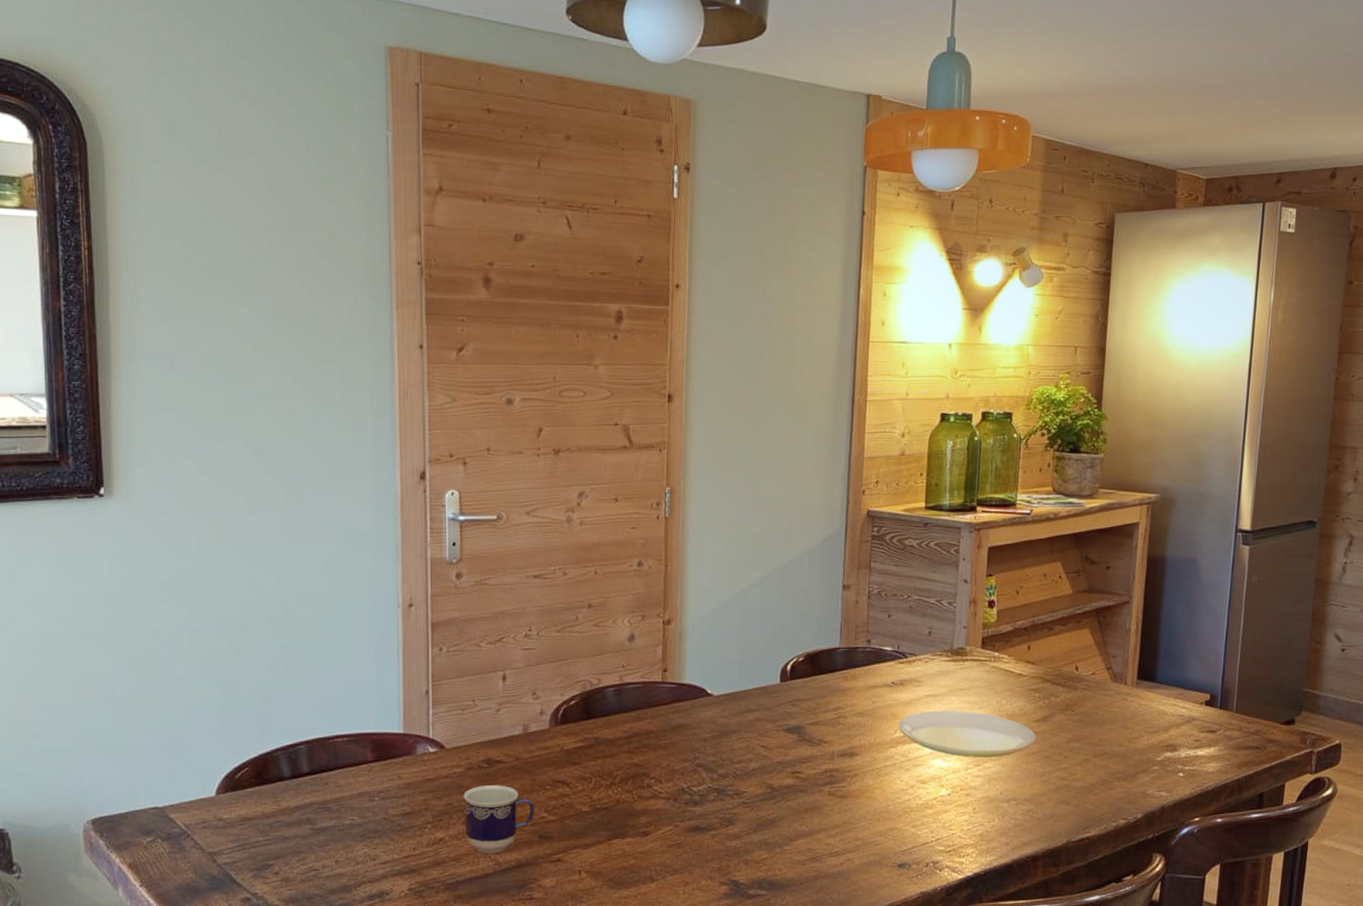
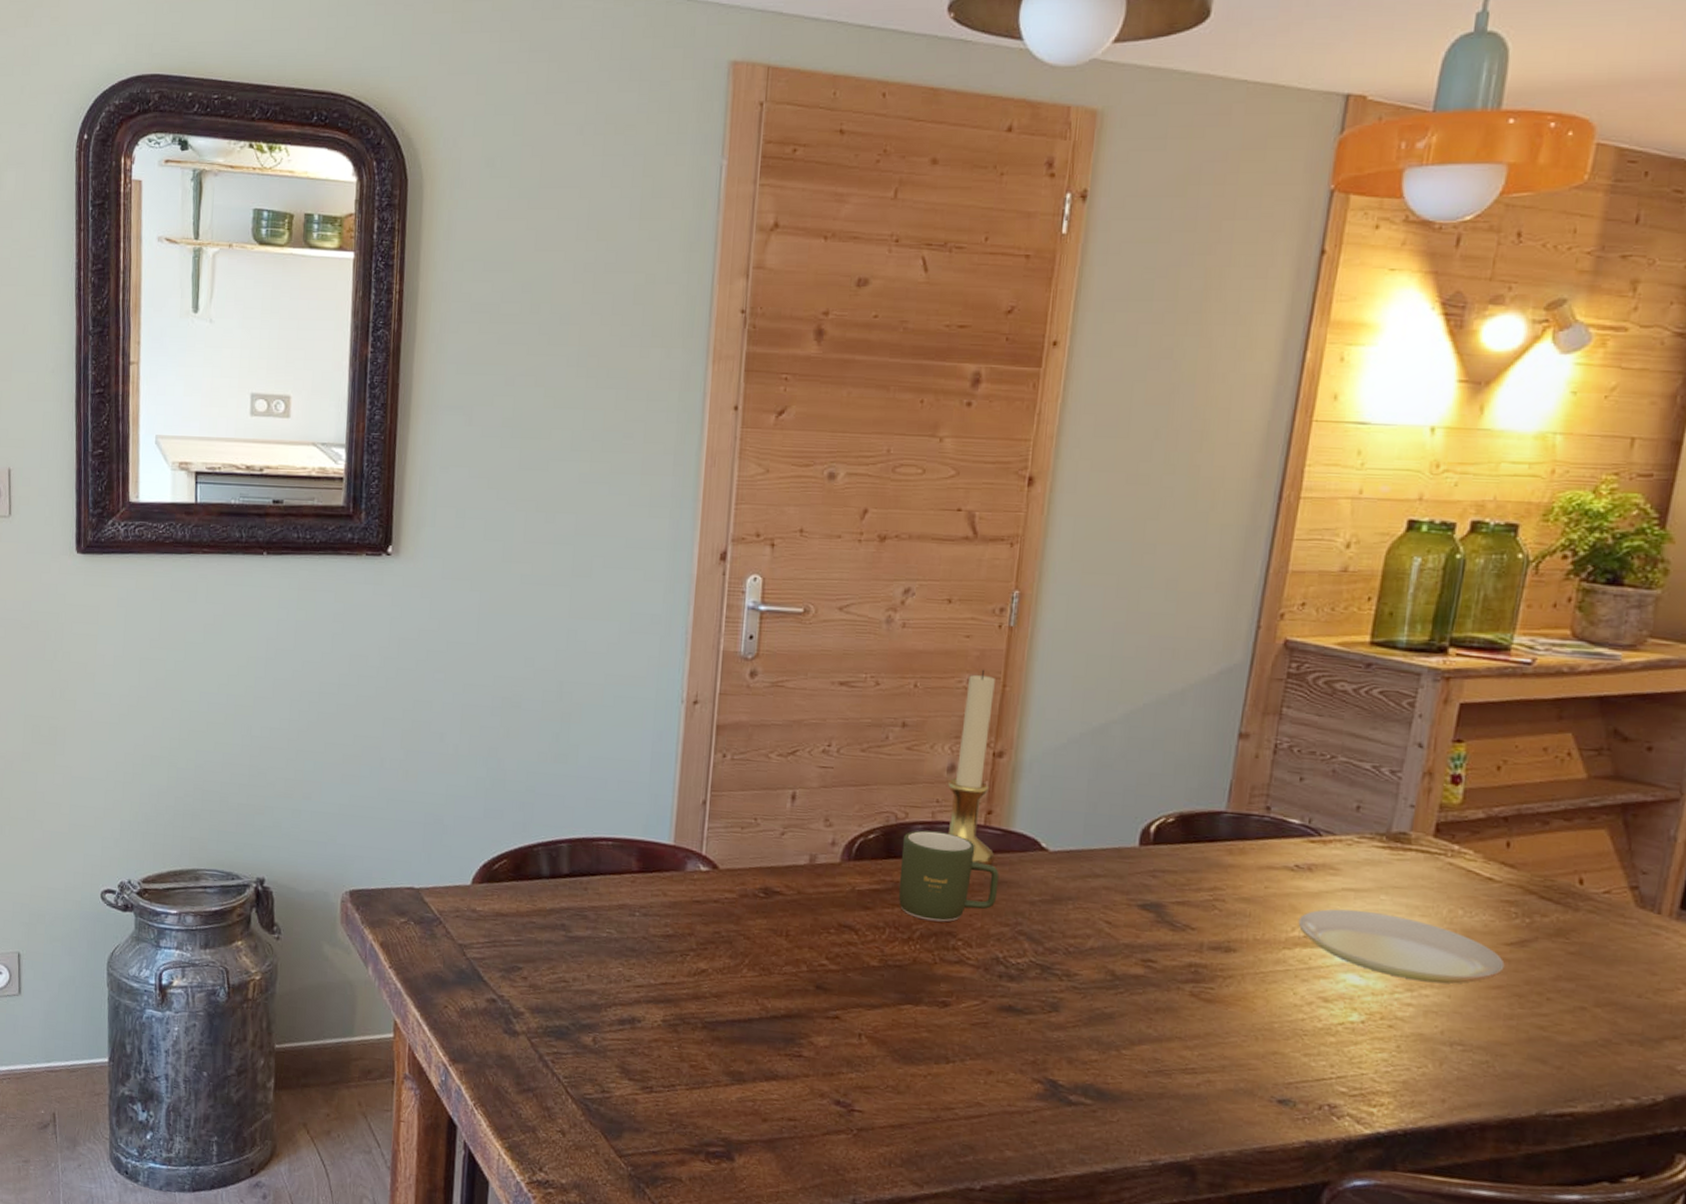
cup: present [463,785,535,854] -> none [731,917,815,997]
mug: none [598,691,678,767] -> present [898,830,999,923]
candle holder: none [629,554,673,714] -> present [947,669,995,866]

